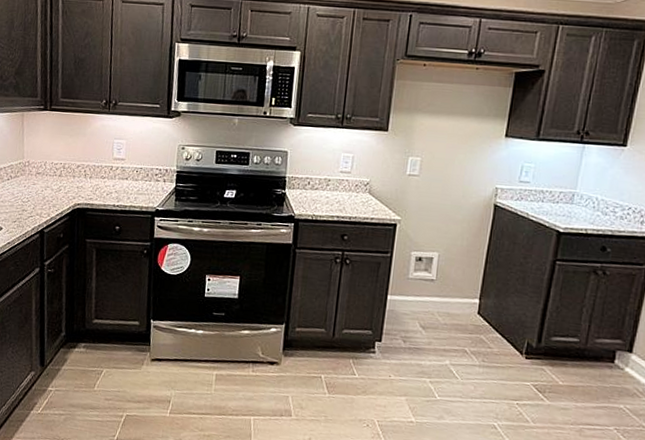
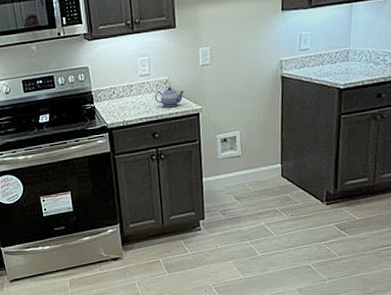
teapot: none [351,189,386,211] -> present [154,86,185,107]

